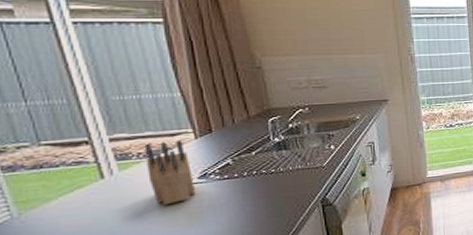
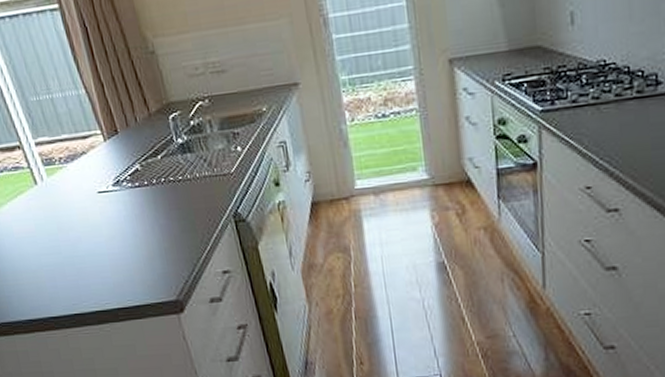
knife block: present [144,140,197,205] -> none [63,142,113,214]

